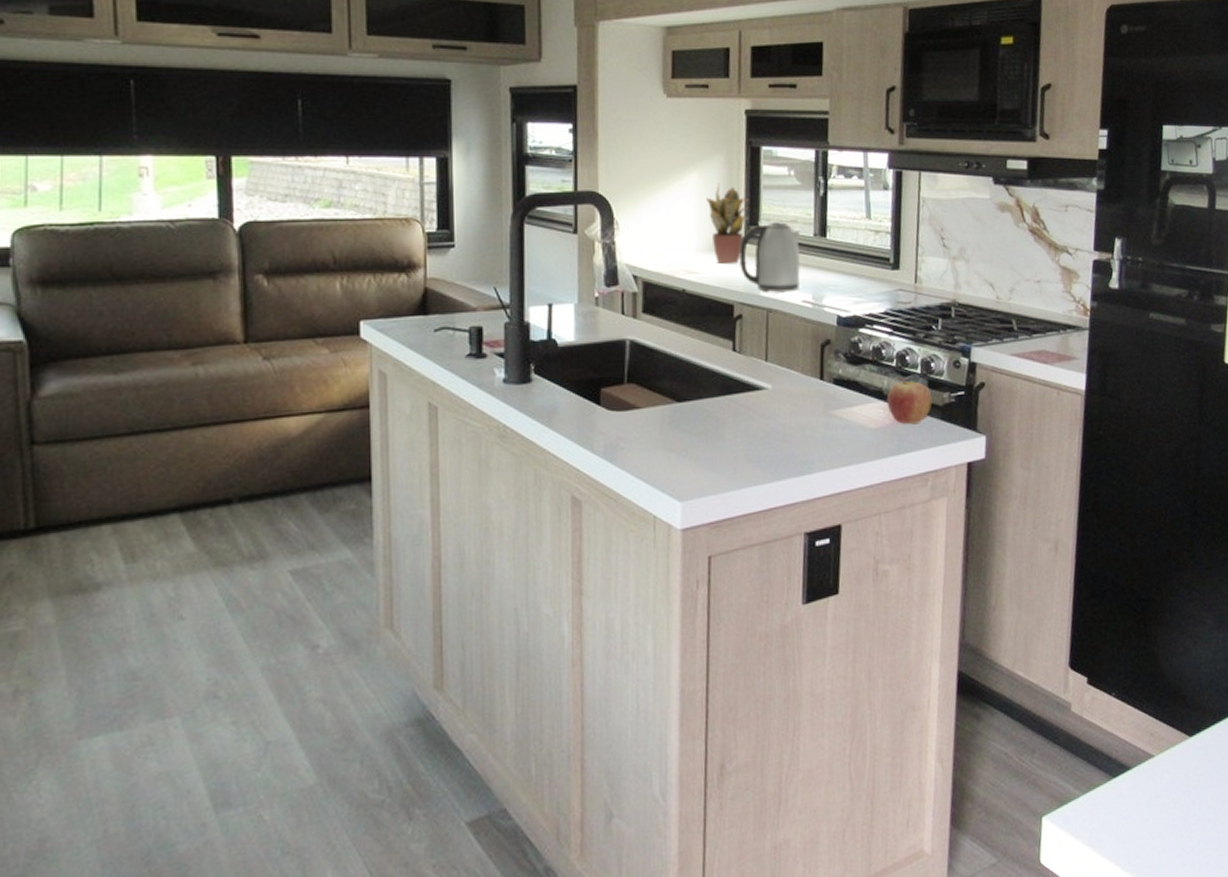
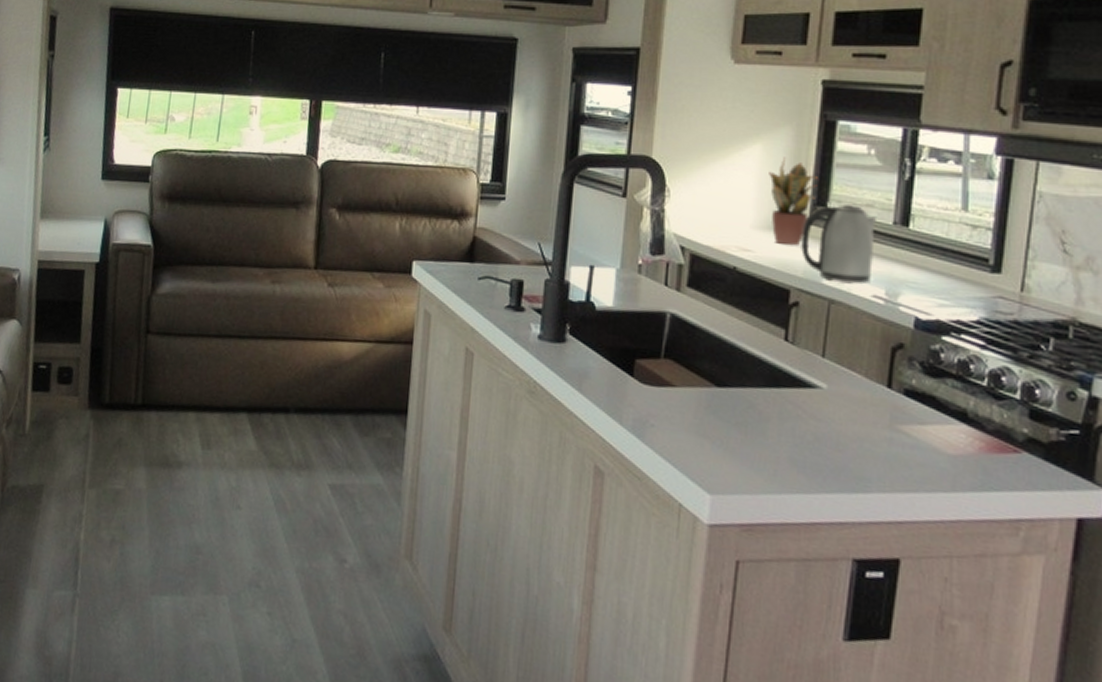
fruit: present [886,377,932,425] -> none [971,400,1034,460]

